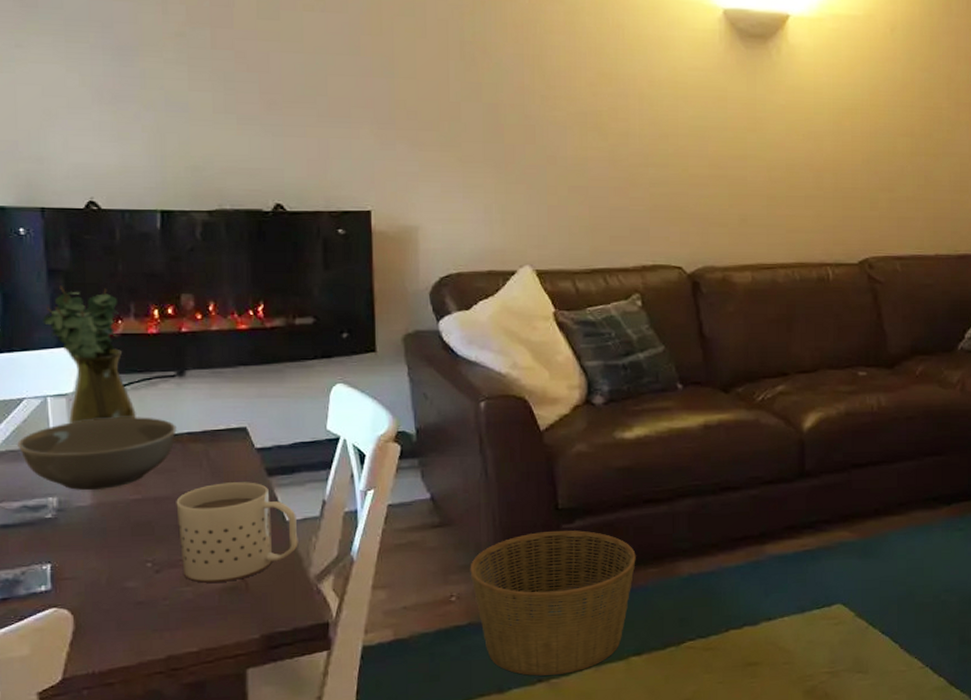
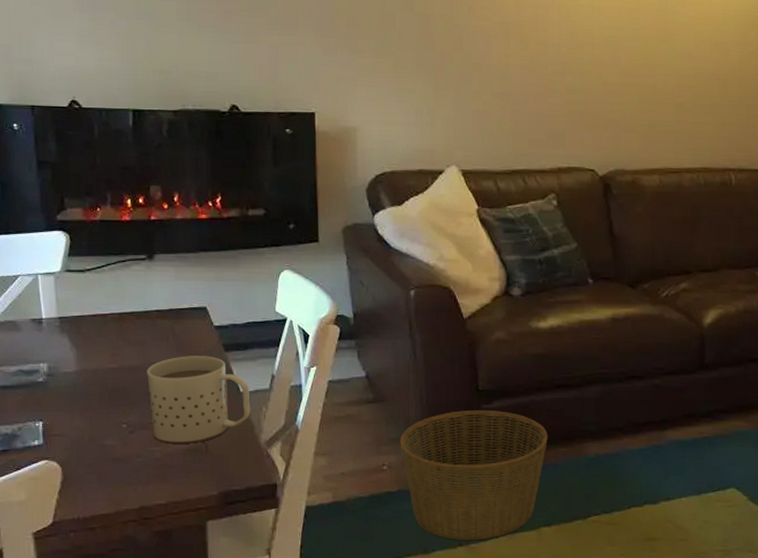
bowl: present [17,417,177,490] -> none [14,294,147,358]
vase: present [42,285,136,424] -> none [33,176,113,299]

